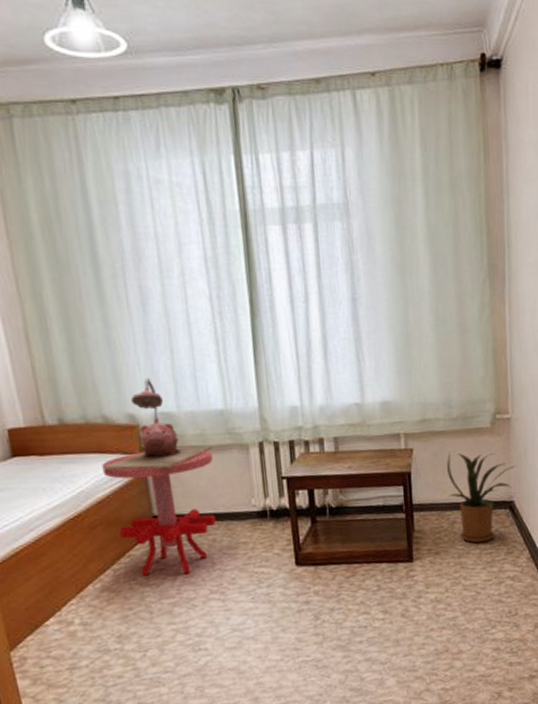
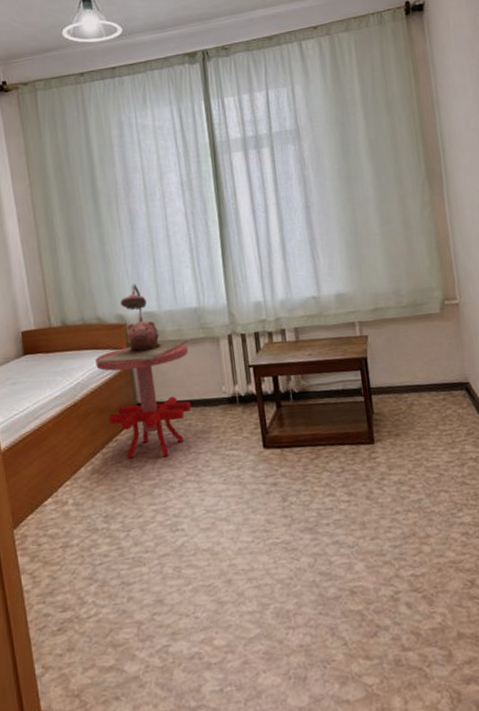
house plant: present [447,452,516,543] -> none [400,337,468,425]

